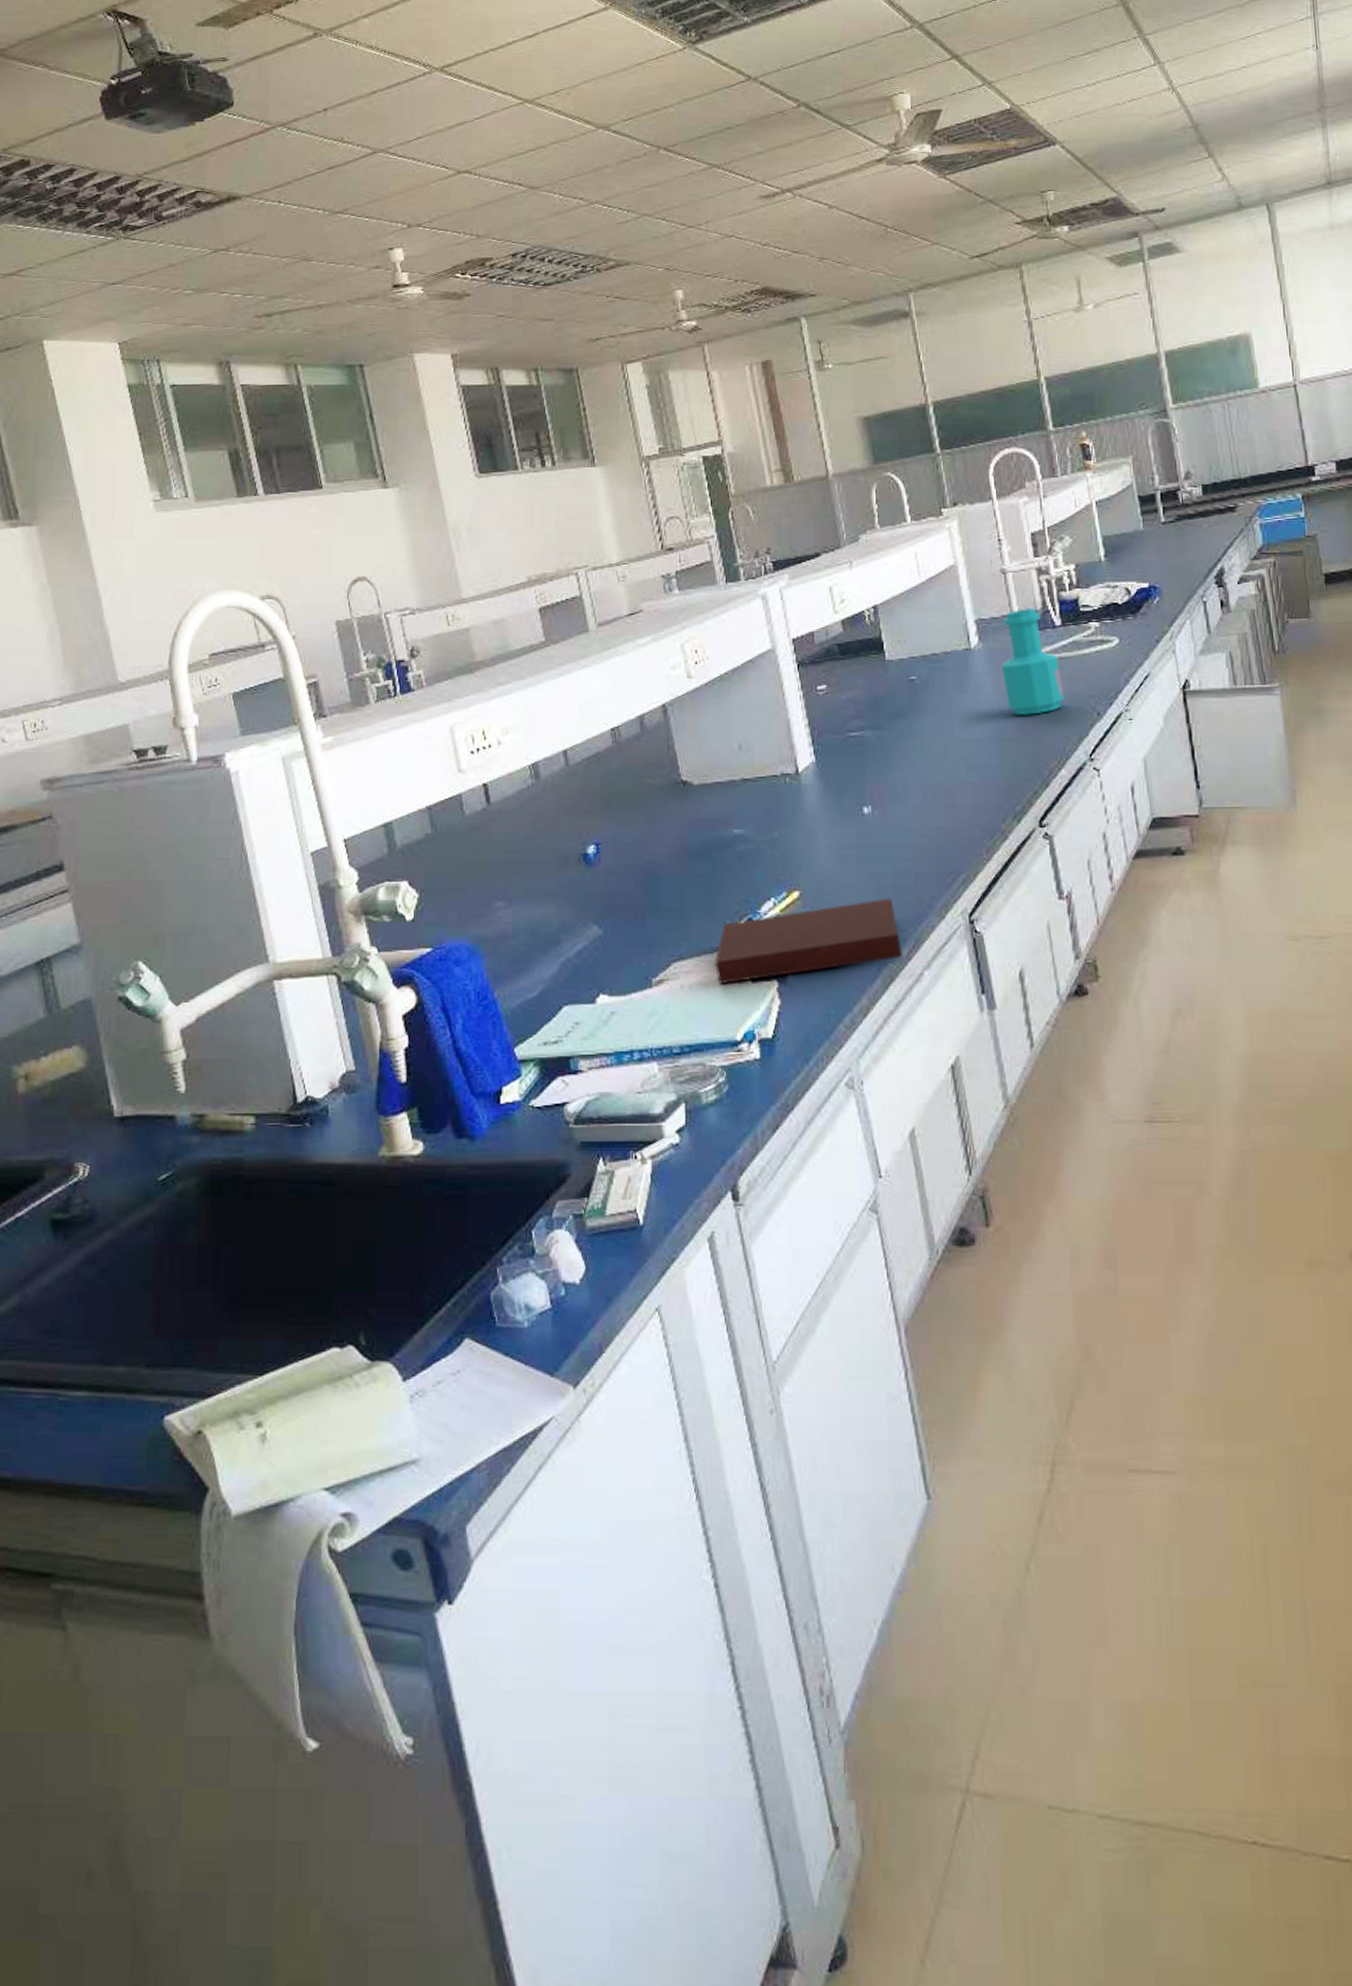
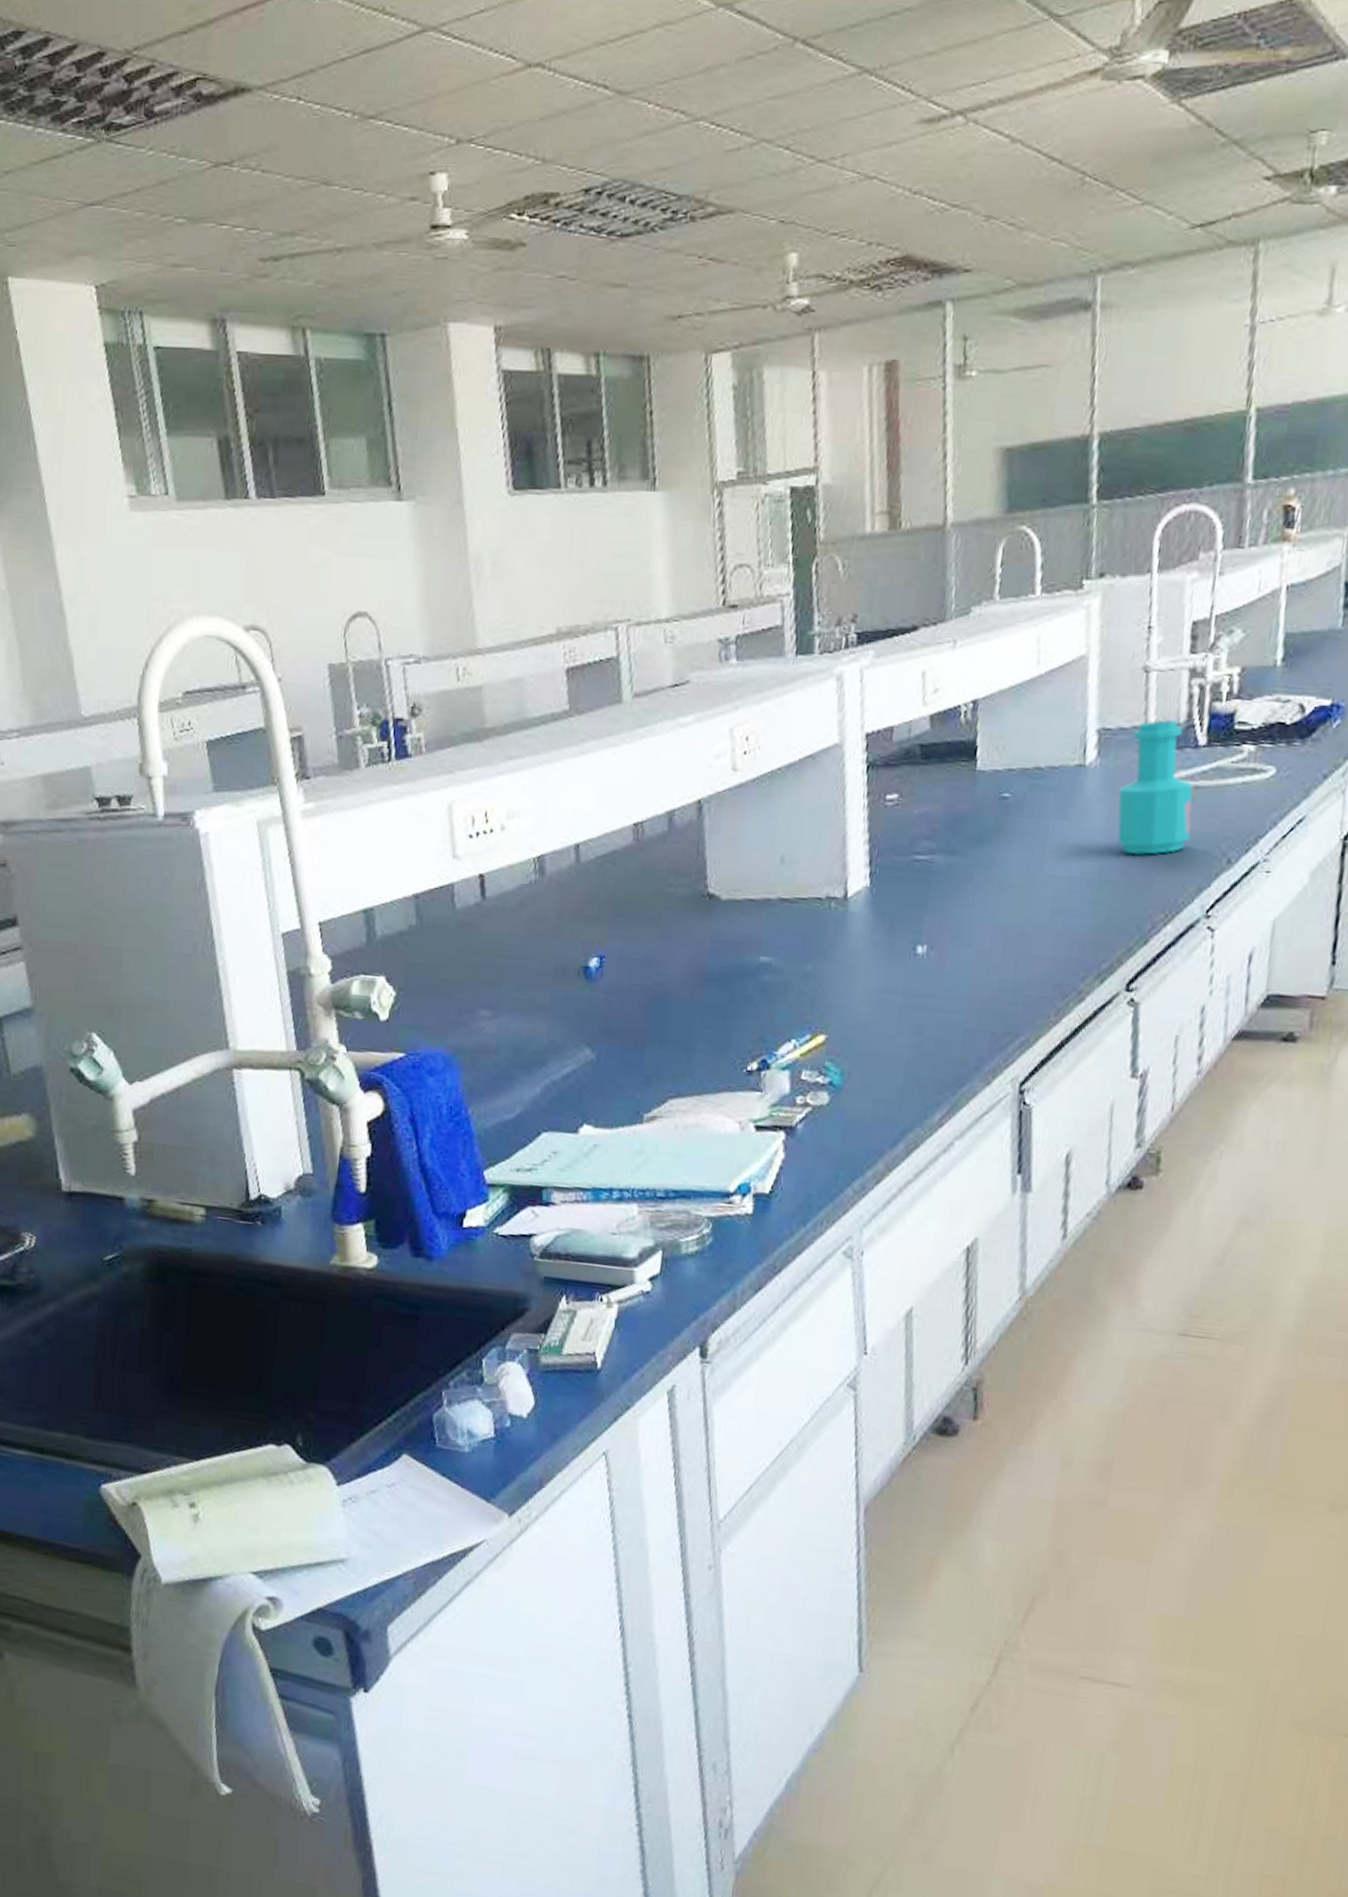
notebook: present [715,898,903,985] -> none [716,1054,934,1130]

